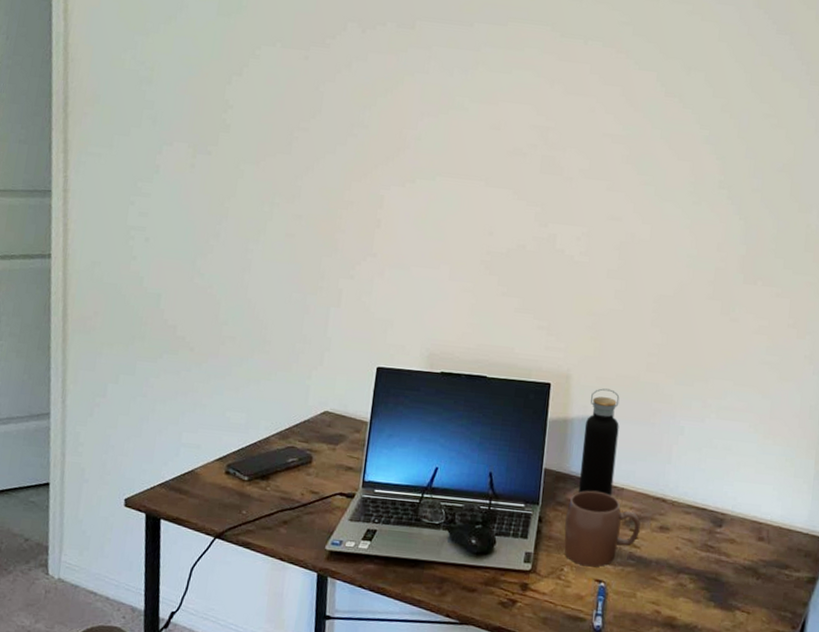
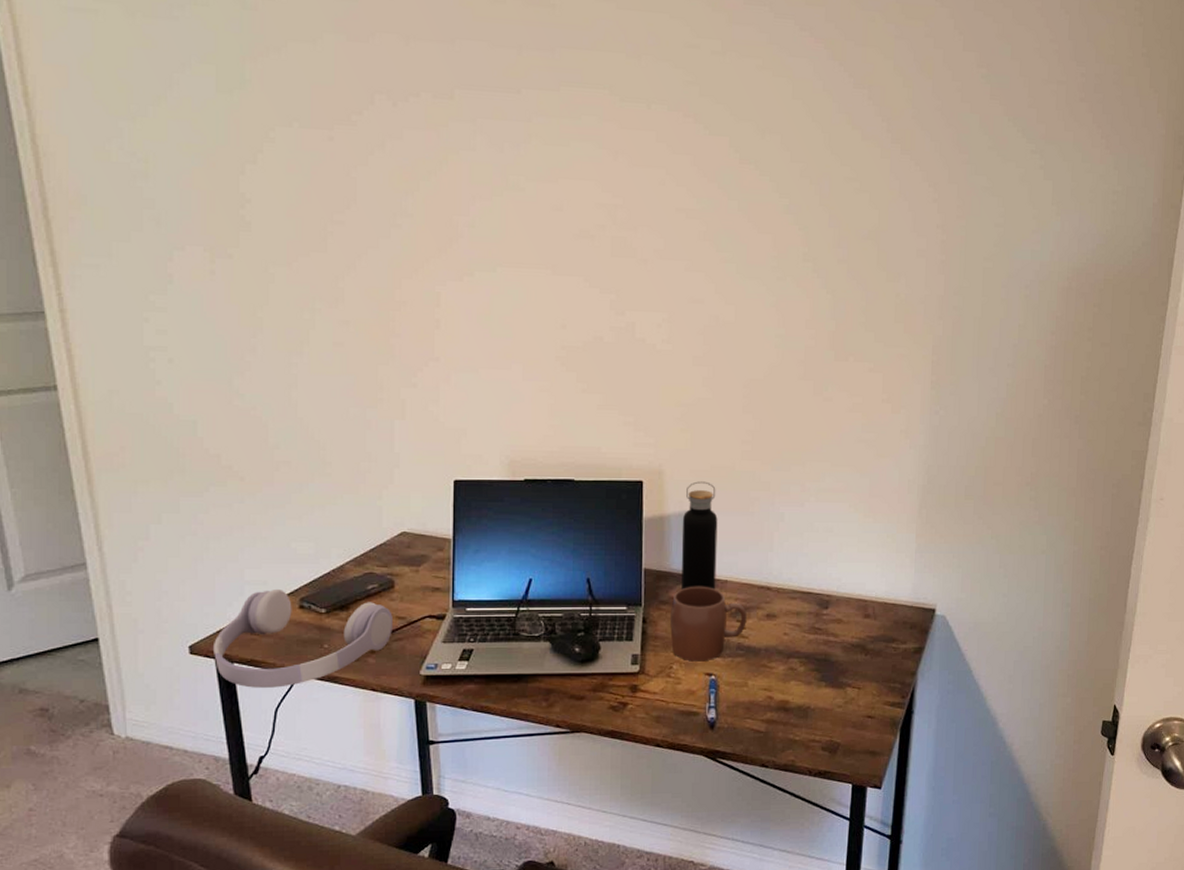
headphones: none [144,453,307,547] -> present [212,588,393,688]

